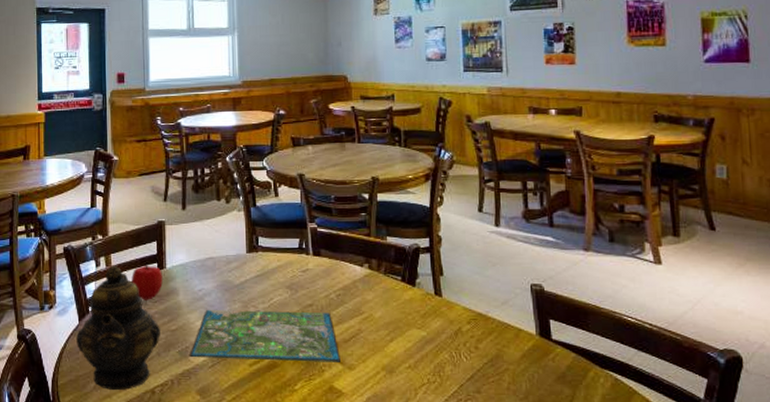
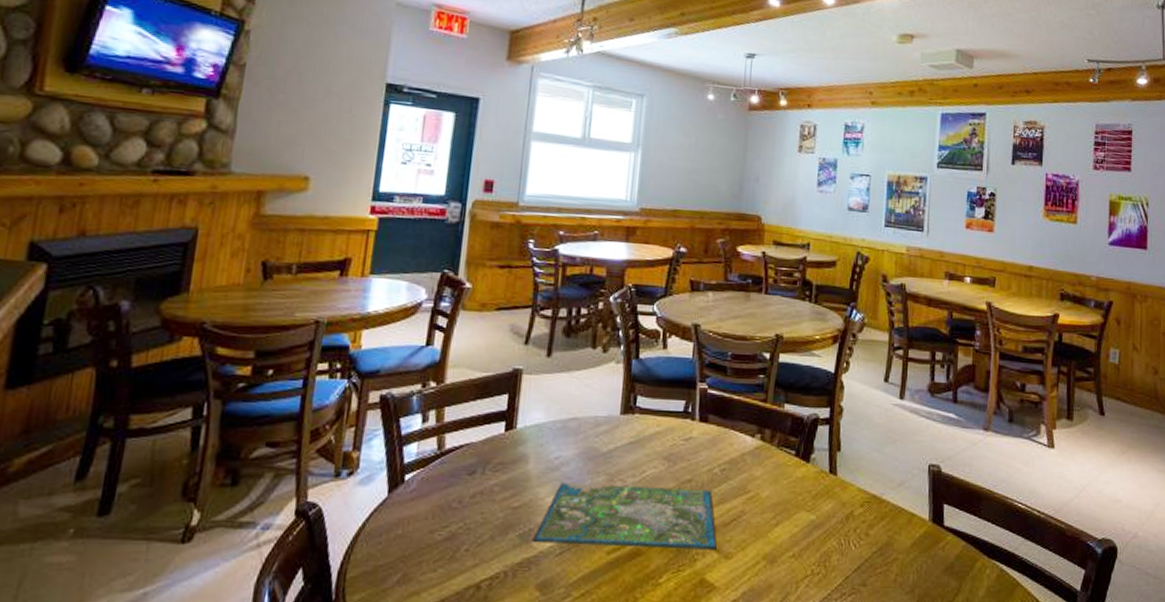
teapot: present [76,265,160,391] -> none [380,421,499,586]
fruit: present [131,263,163,300] -> none [468,421,511,469]

